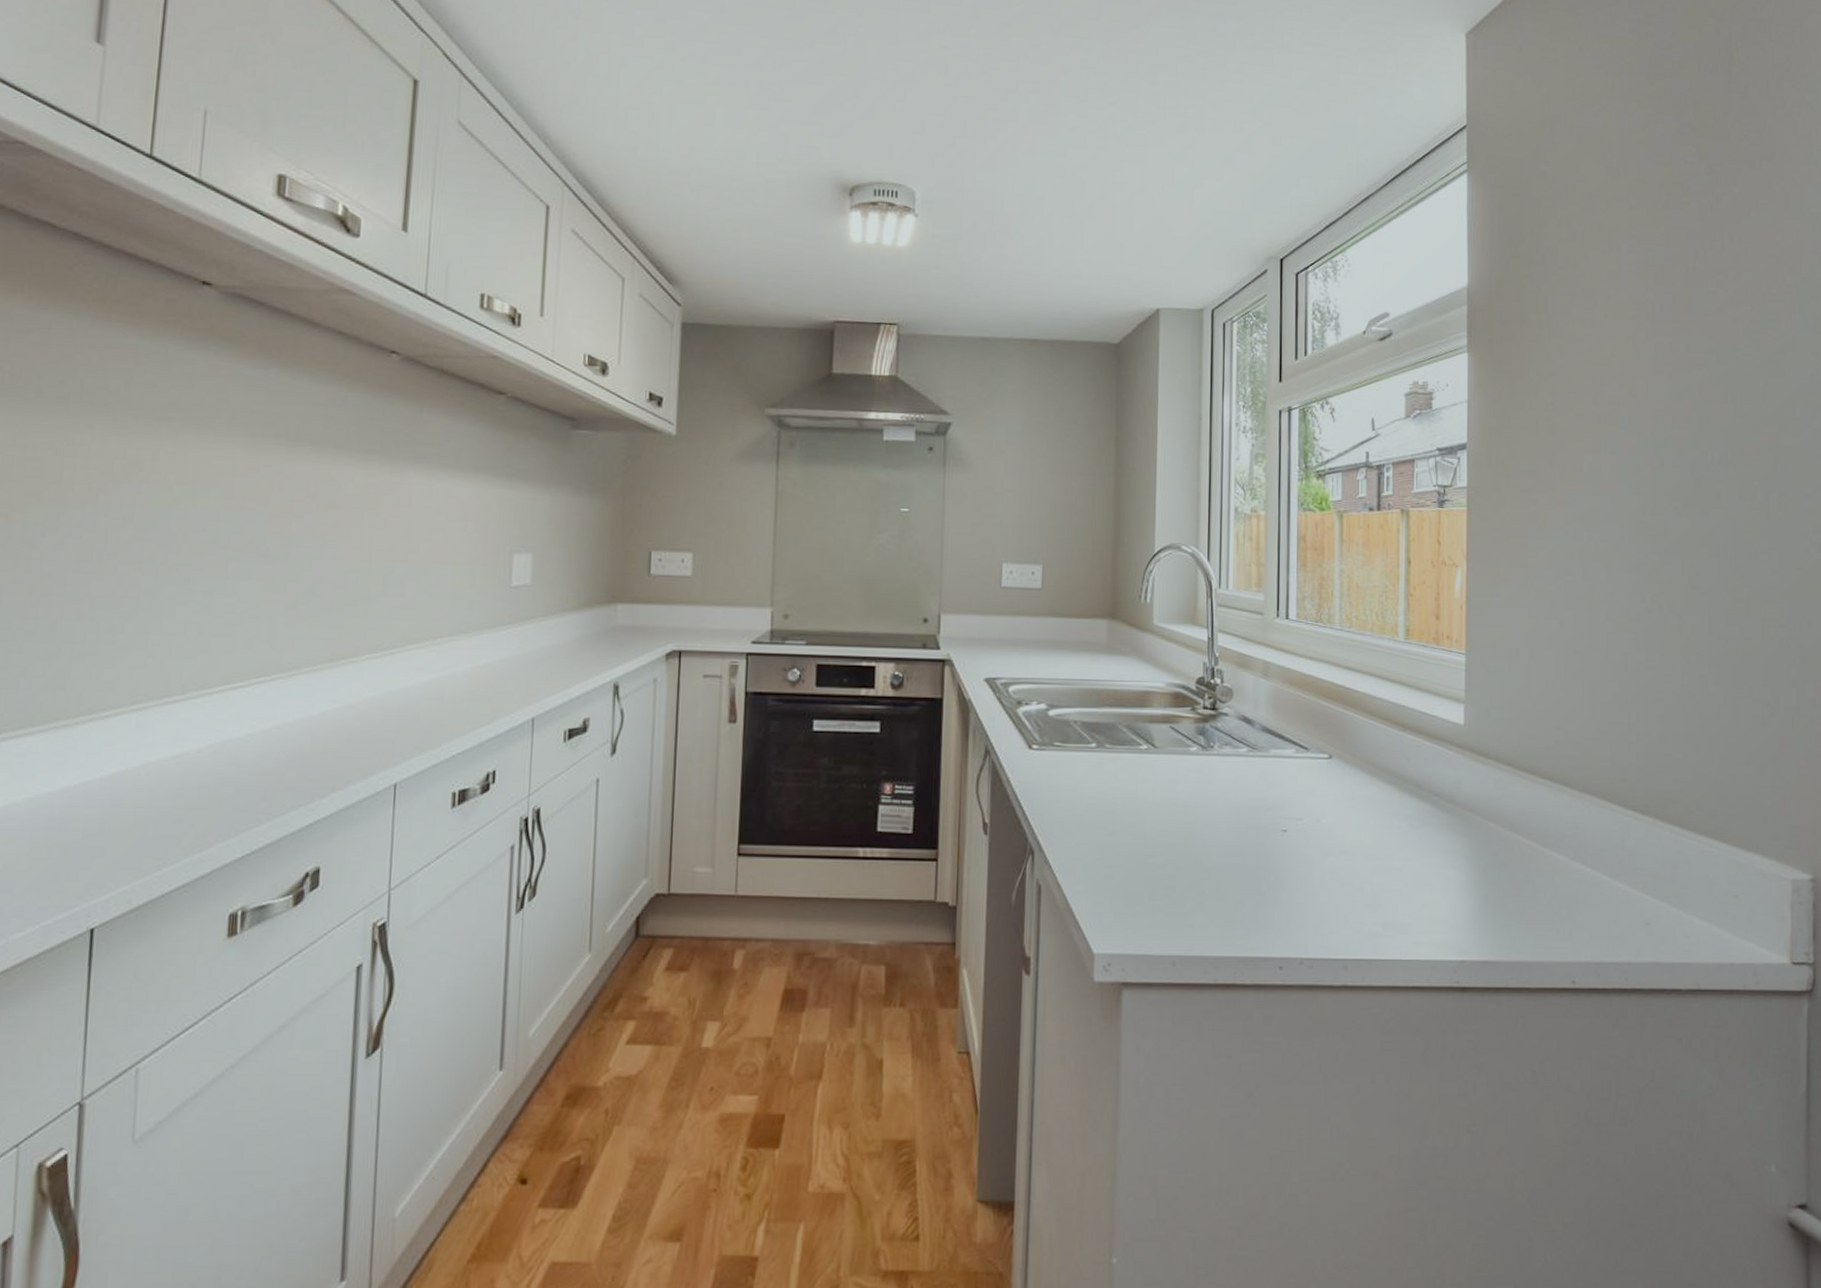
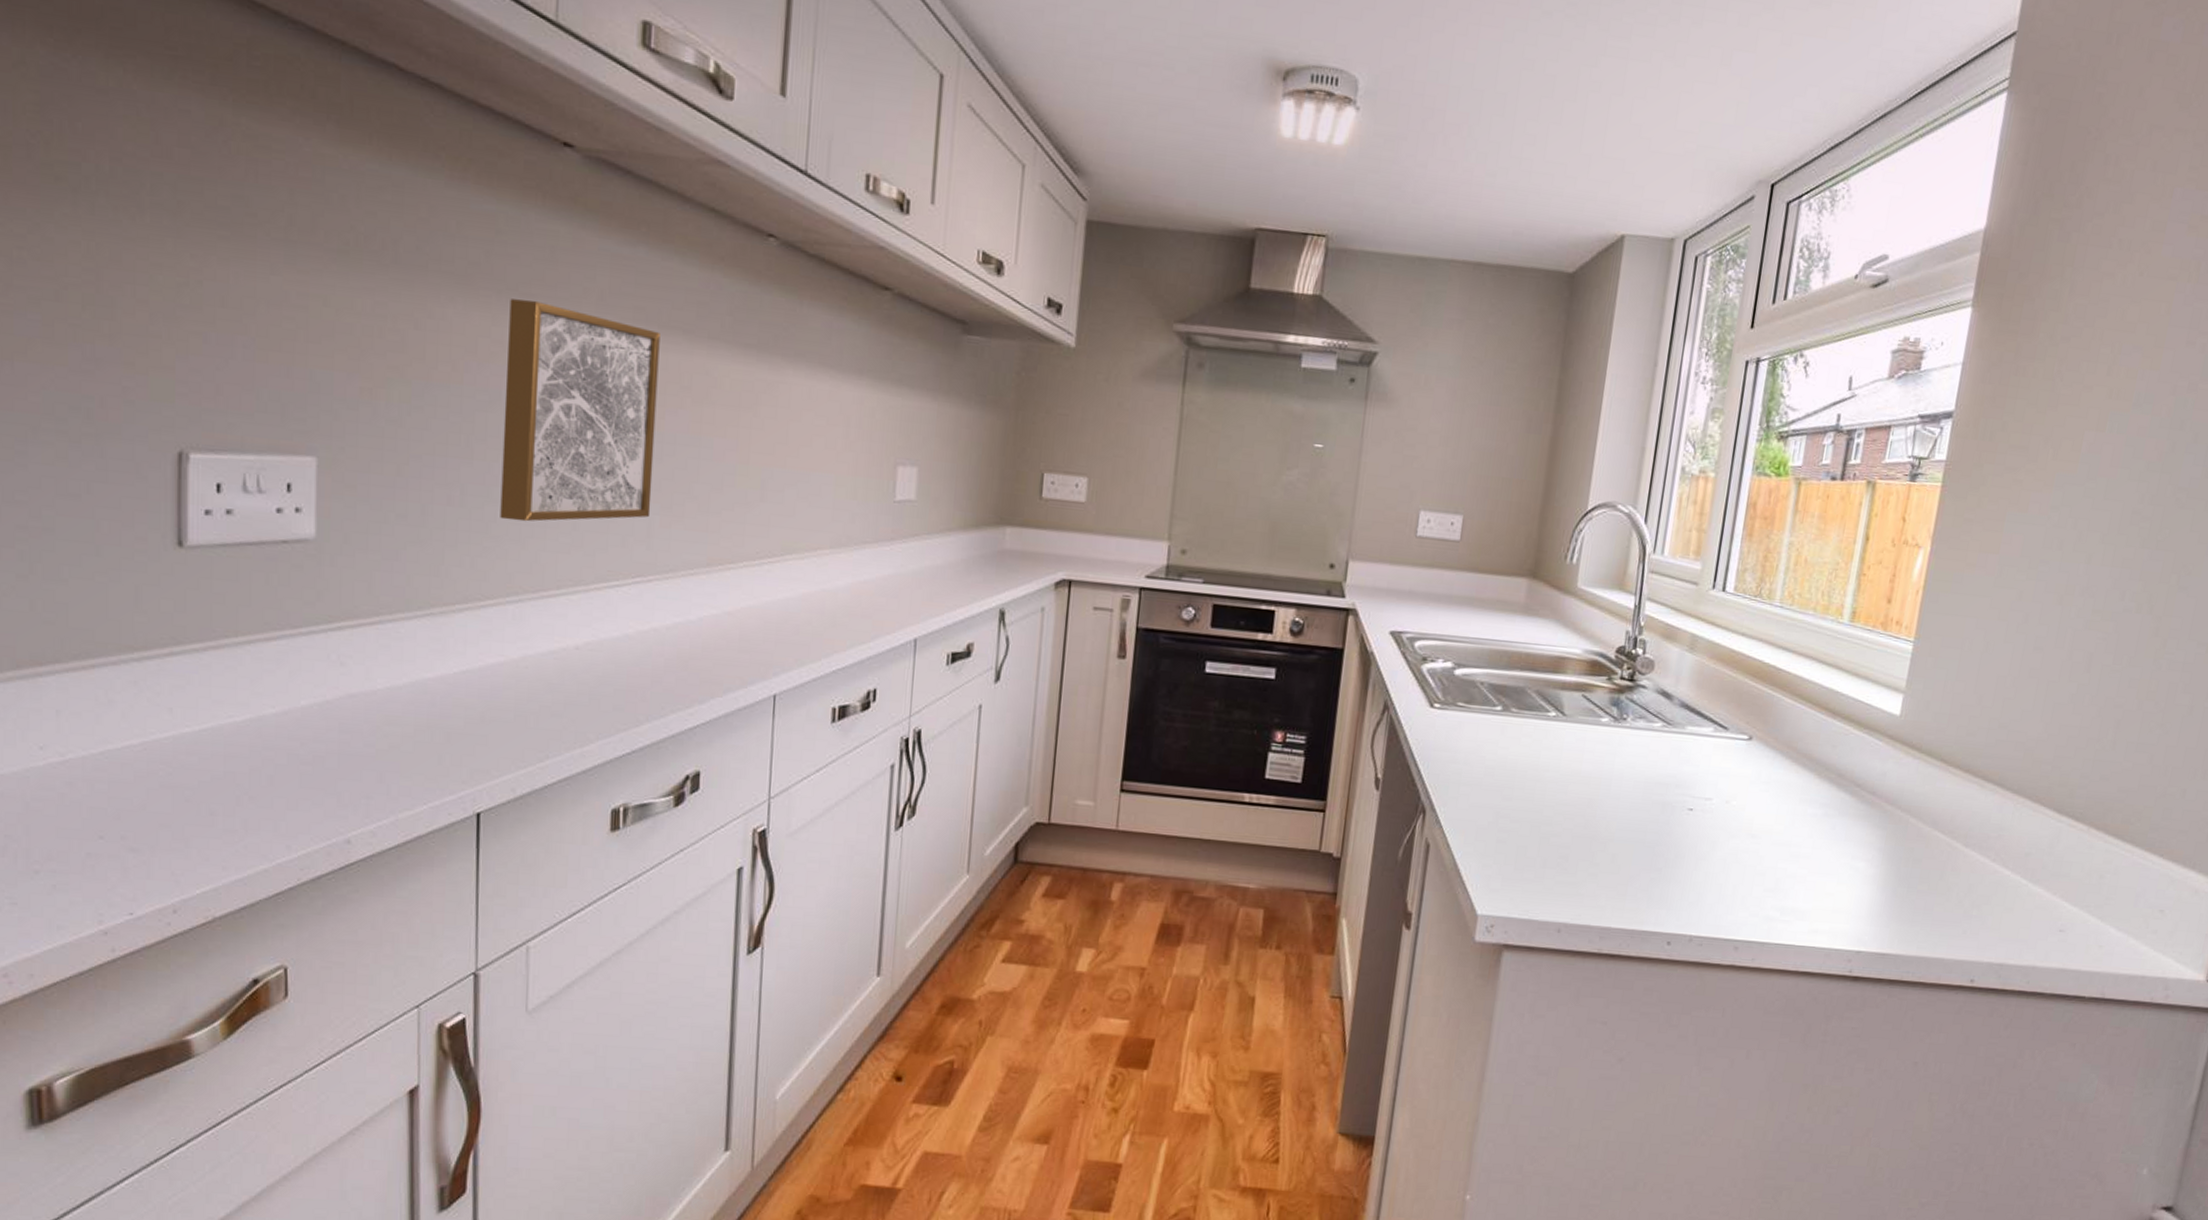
wall art: none [128,423,289,631] -> present [500,299,660,522]

